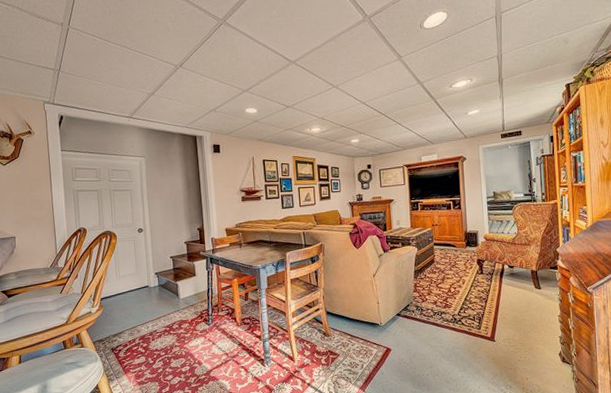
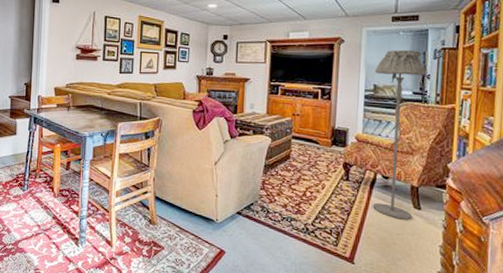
floor lamp: none [493,159,535,300] -> present [372,49,427,220]

